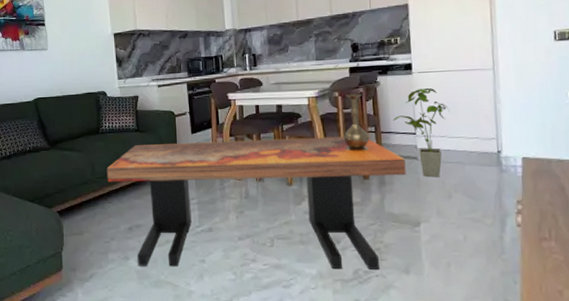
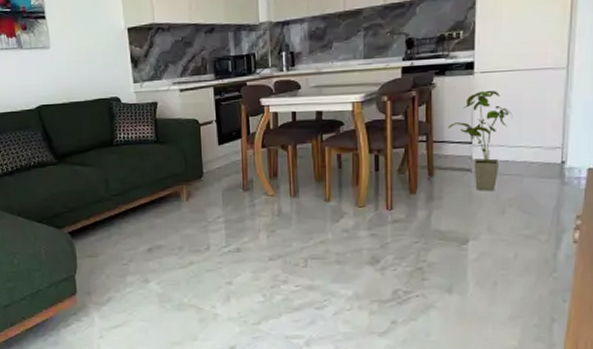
coffee table: present [106,136,406,270] -> none [122,146,458,290]
vase: present [343,93,370,152] -> none [390,97,420,164]

